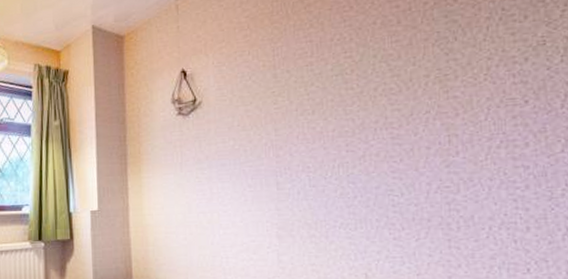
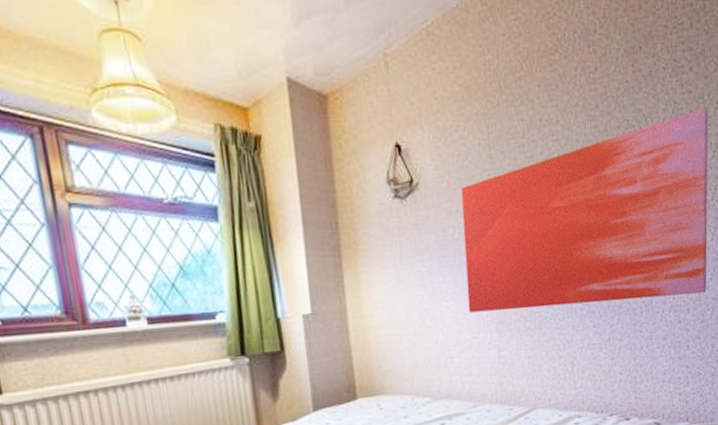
wall art: none [243,11,556,217] -> present [461,108,708,313]

